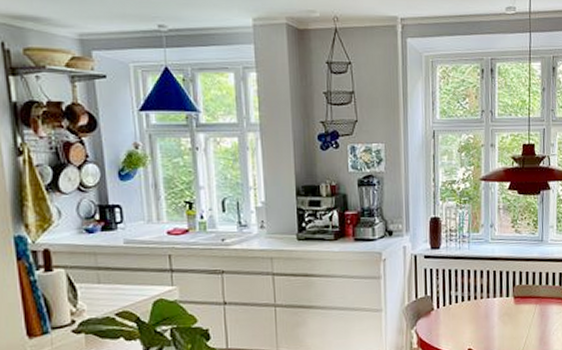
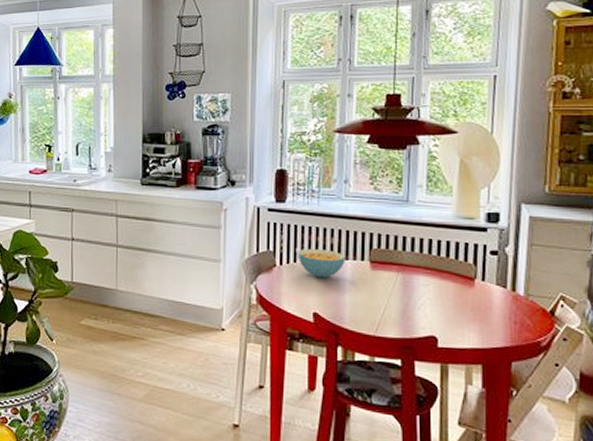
cereal bowl: none [452,290,493,317] -> present [297,249,345,278]

